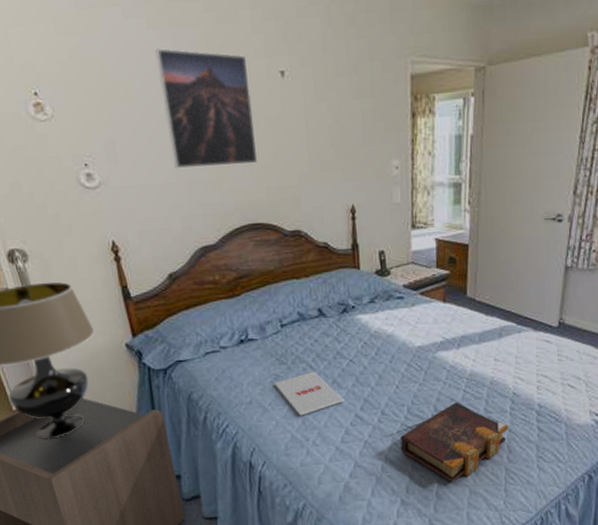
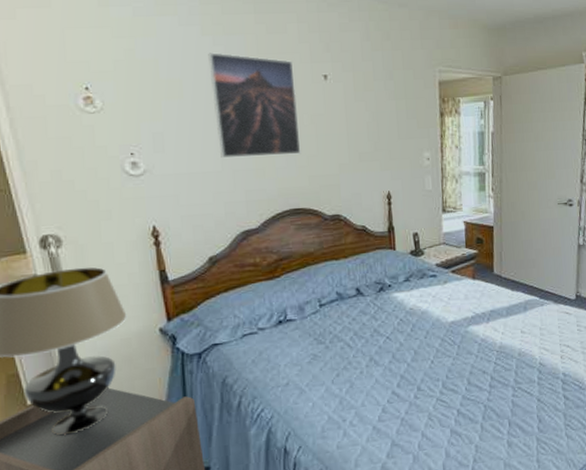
magazine: present [274,371,345,416] -> none [311,349,382,396]
book: present [400,402,509,482] -> none [436,374,538,456]

